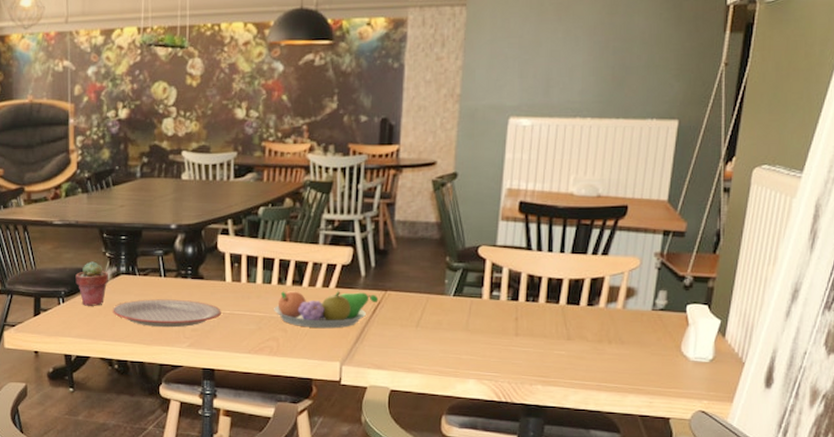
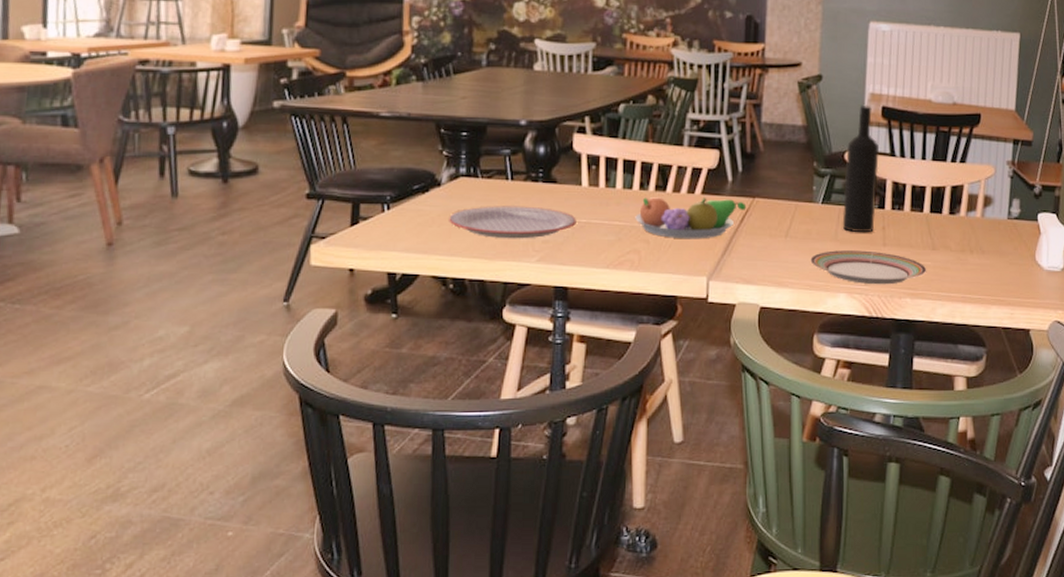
potted succulent: present [75,261,108,306] -> none [404,161,445,214]
plate: none [440,340,561,372] -> present [810,250,927,285]
wine bottle: none [473,200,514,324] -> present [842,104,879,233]

